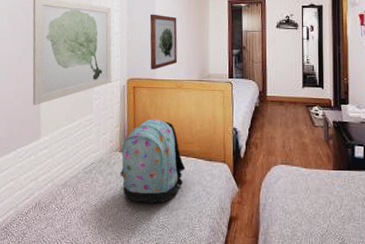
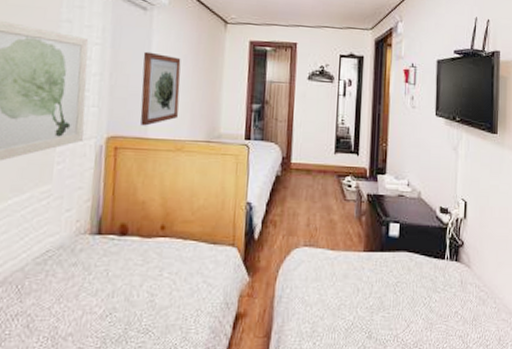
backpack: present [120,119,186,203] -> none [88,190,182,302]

